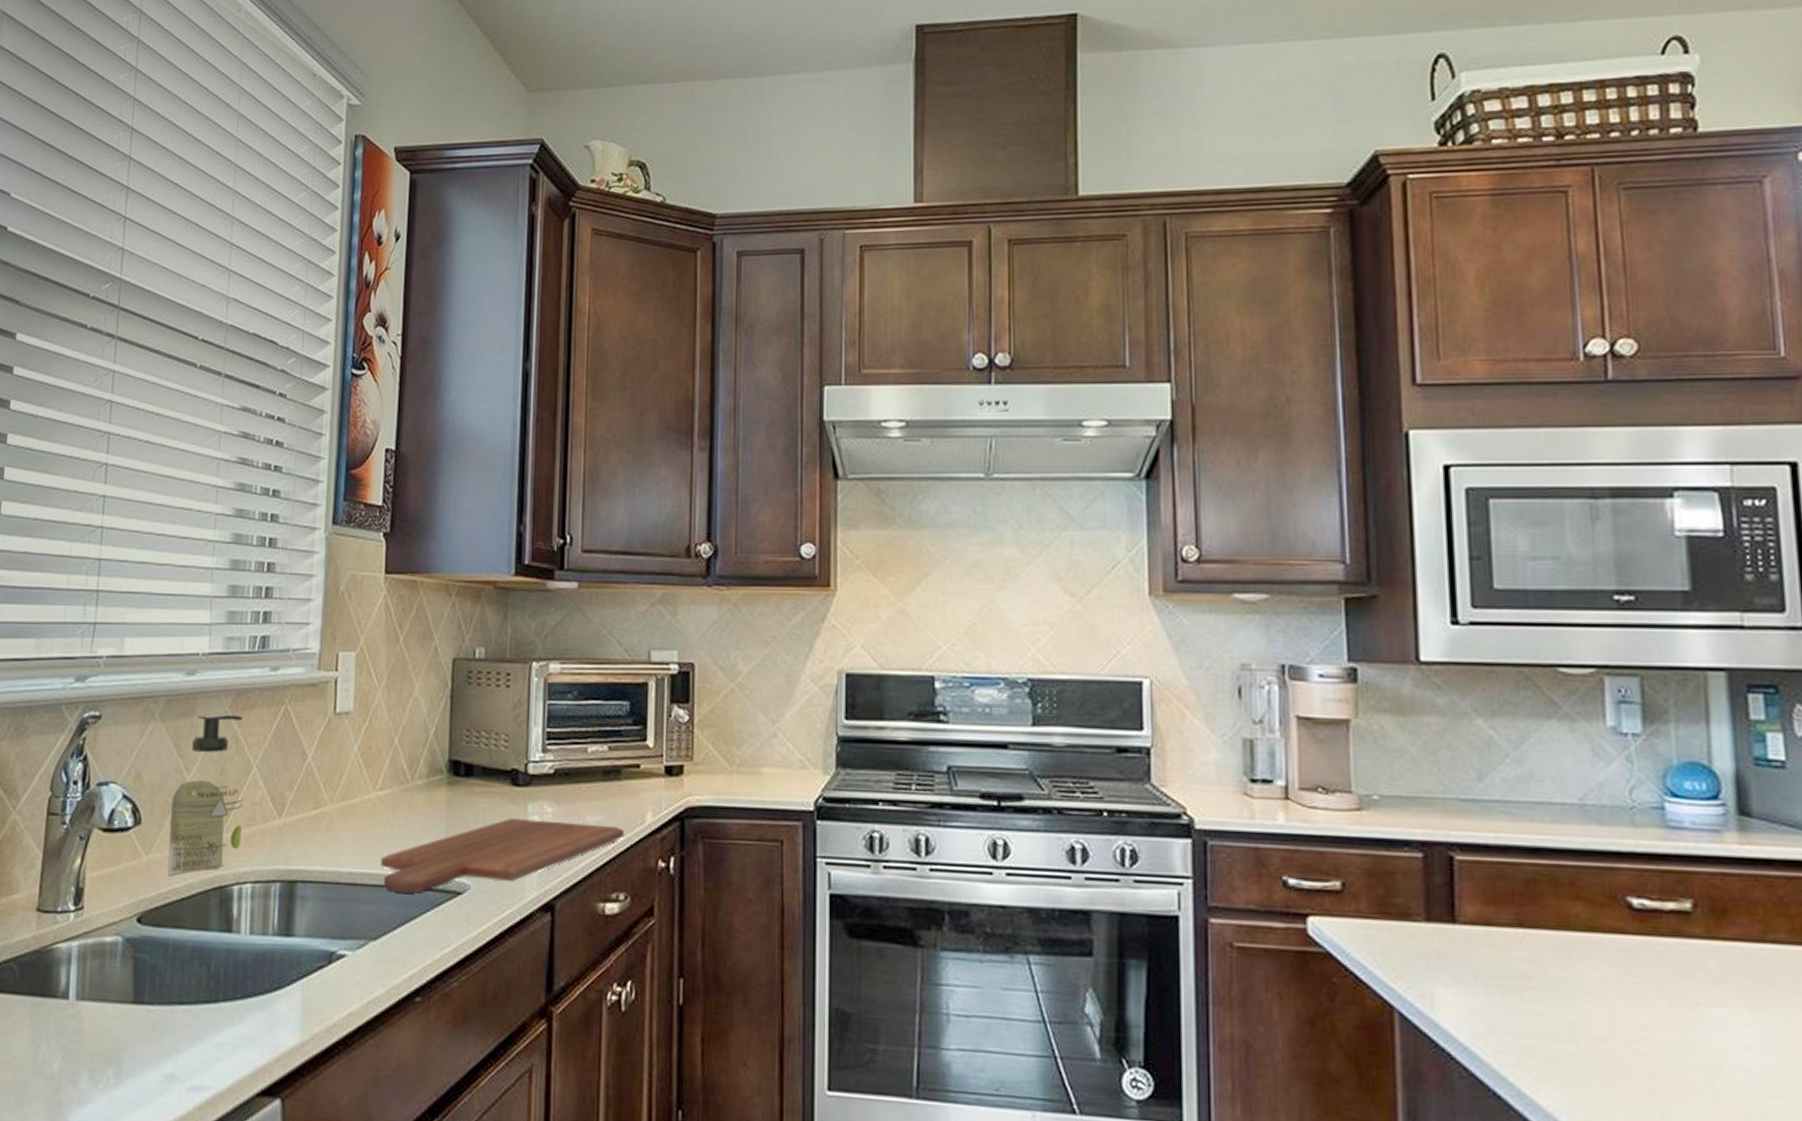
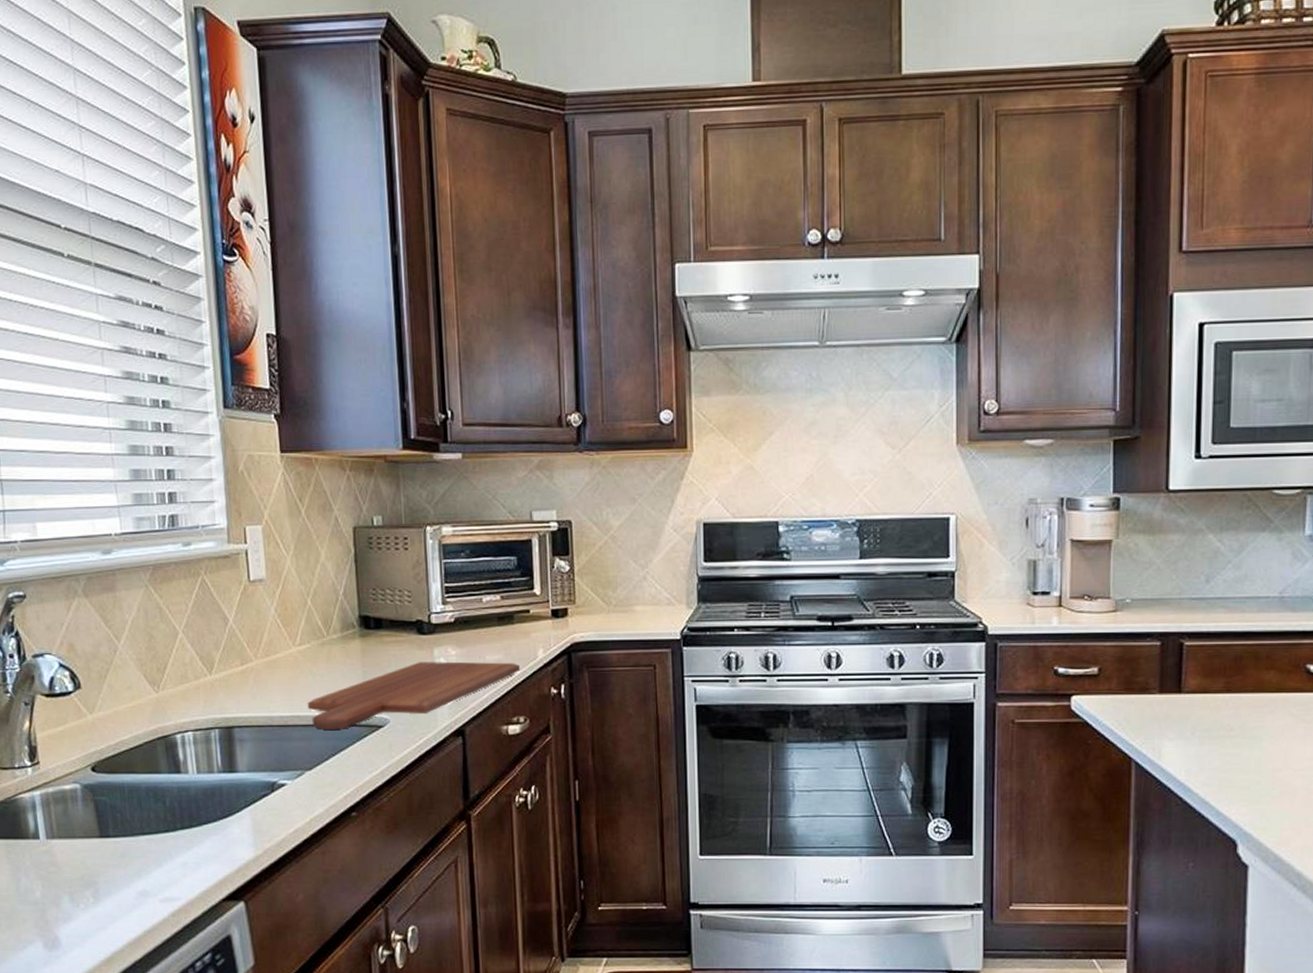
soap dispenser: present [167,714,243,877] -> none [107,587,177,731]

